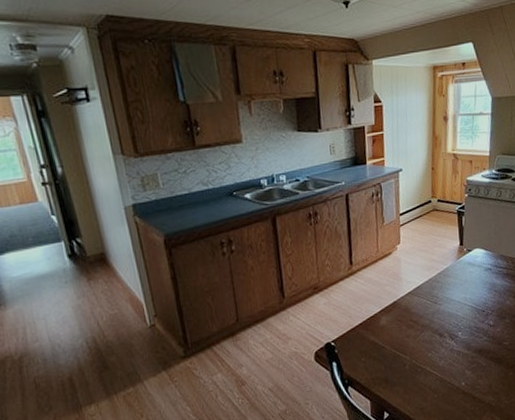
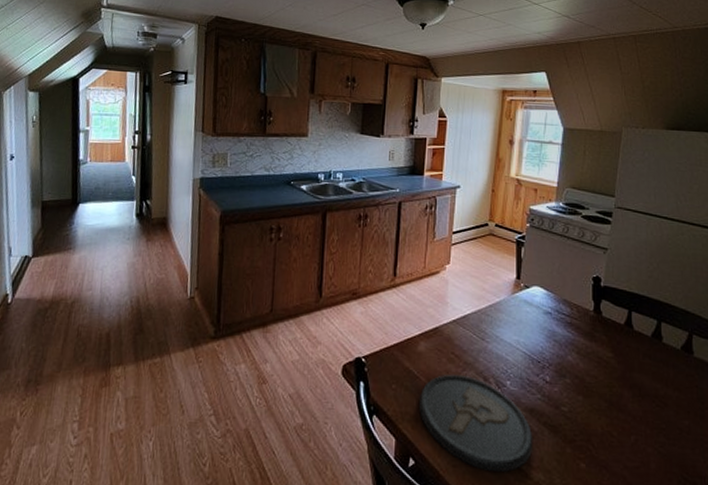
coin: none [386,336,483,406] -> present [418,374,533,473]

